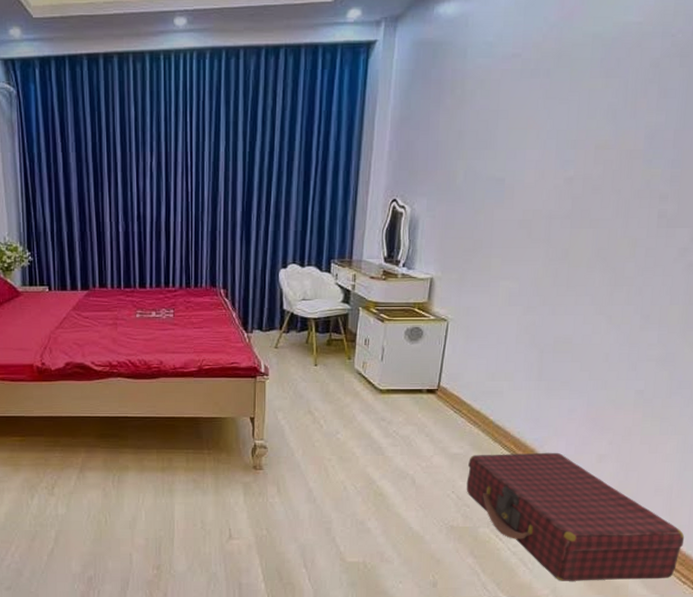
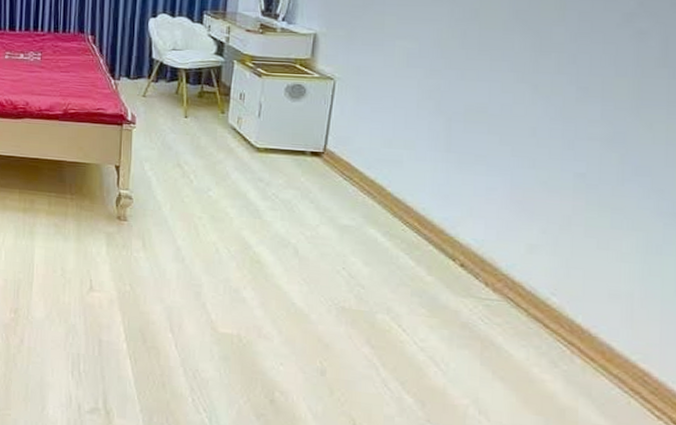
suitcase: present [466,452,685,581] -> none [360,229,655,409]

